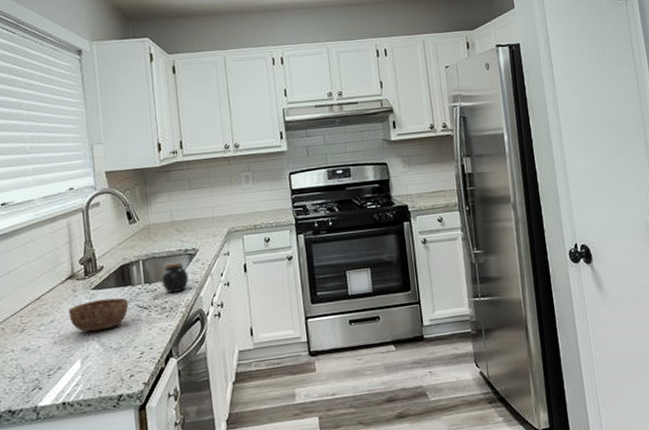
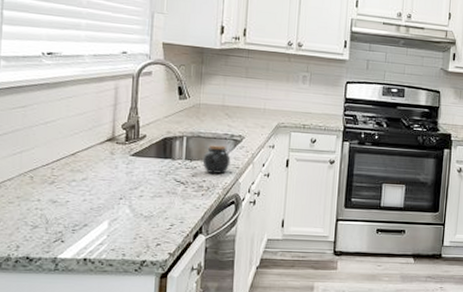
bowl: present [68,297,129,332] -> none [103,166,166,197]

